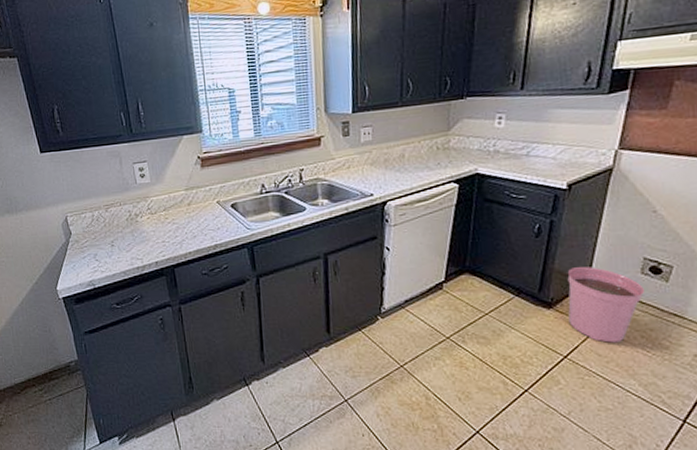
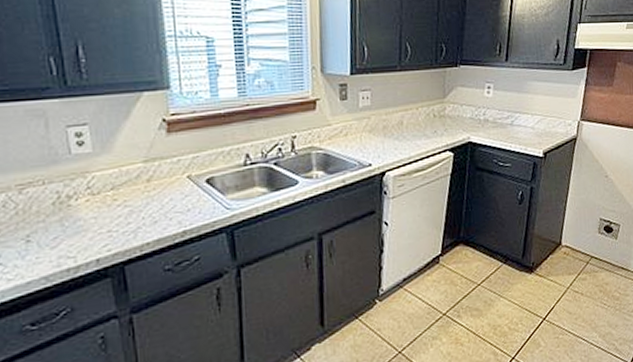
plant pot: present [567,267,644,343] -> none [544,229,601,300]

